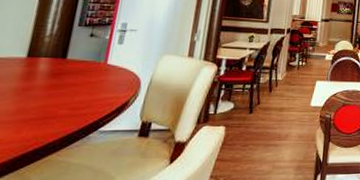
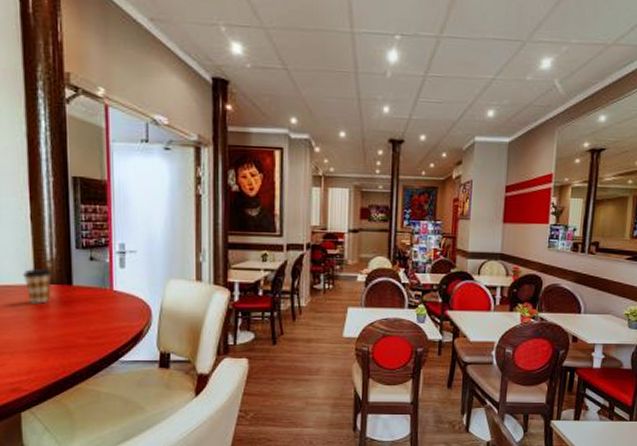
coffee cup: none [16,42,49,76] -> present [23,268,52,304]

